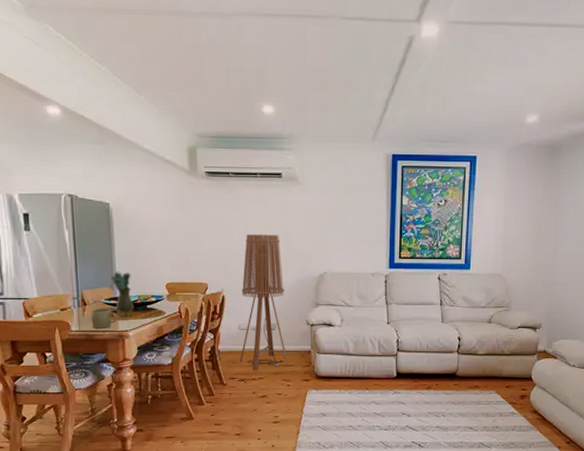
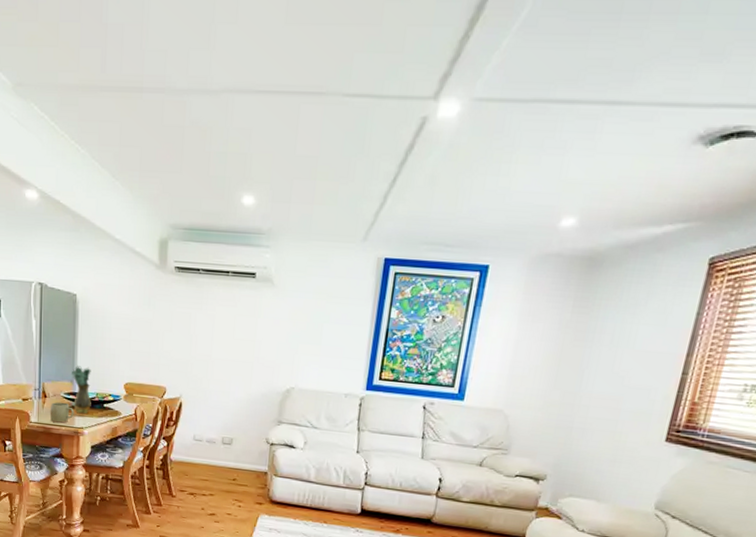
floor lamp: present [239,234,288,371] -> none [190,337,247,486]

